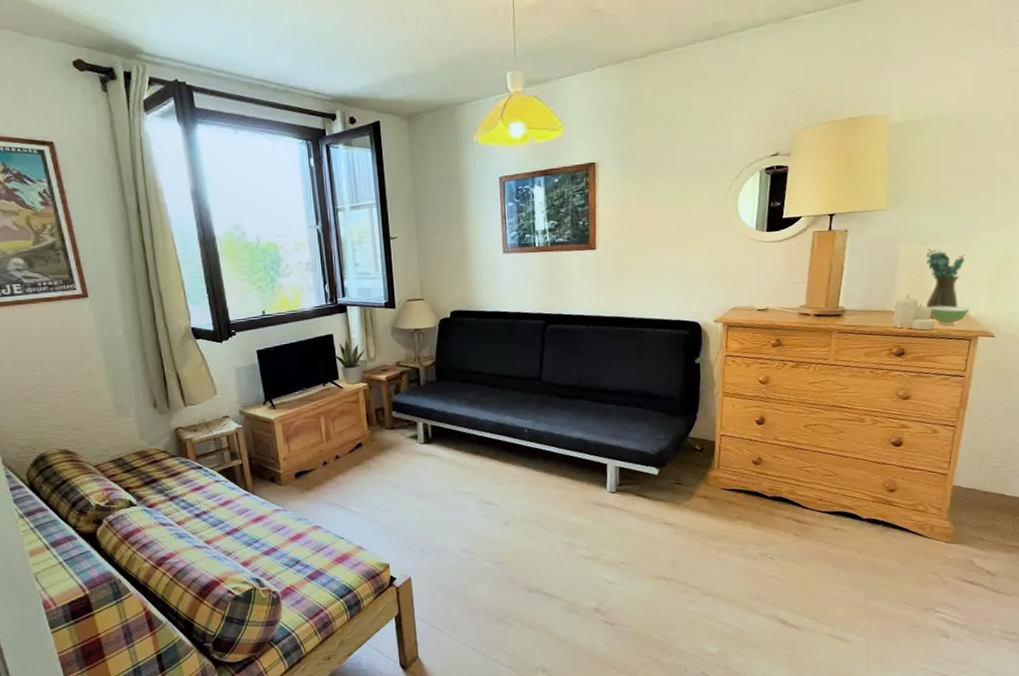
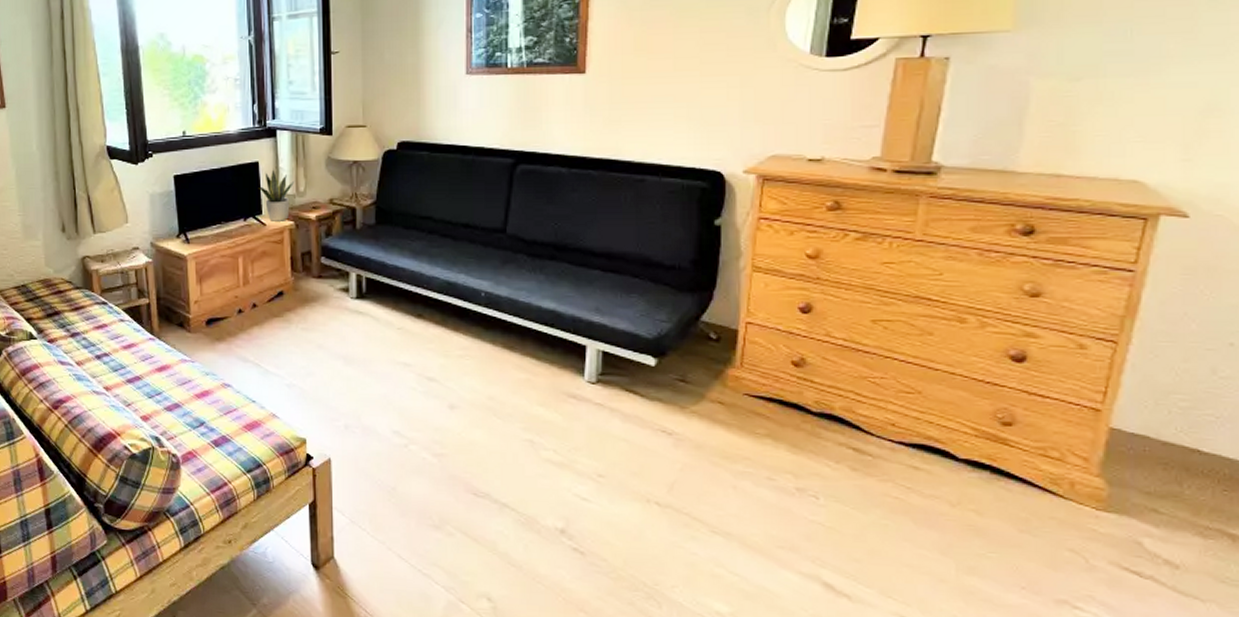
candle: present [892,294,935,331] -> none [1015,149,1087,202]
vase: present [926,248,965,320] -> none [1072,86,1140,187]
bowl: present [929,305,969,326] -> none [1078,168,1146,197]

